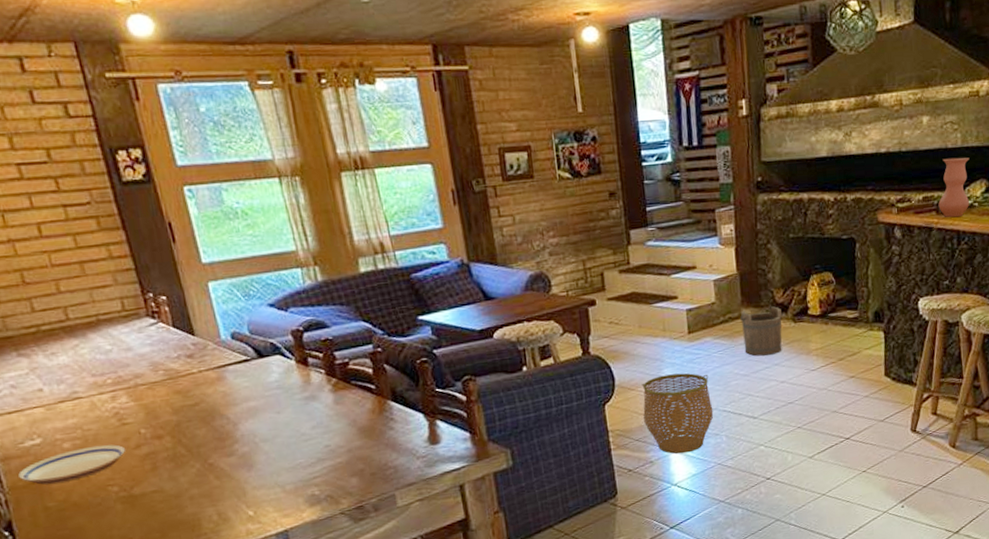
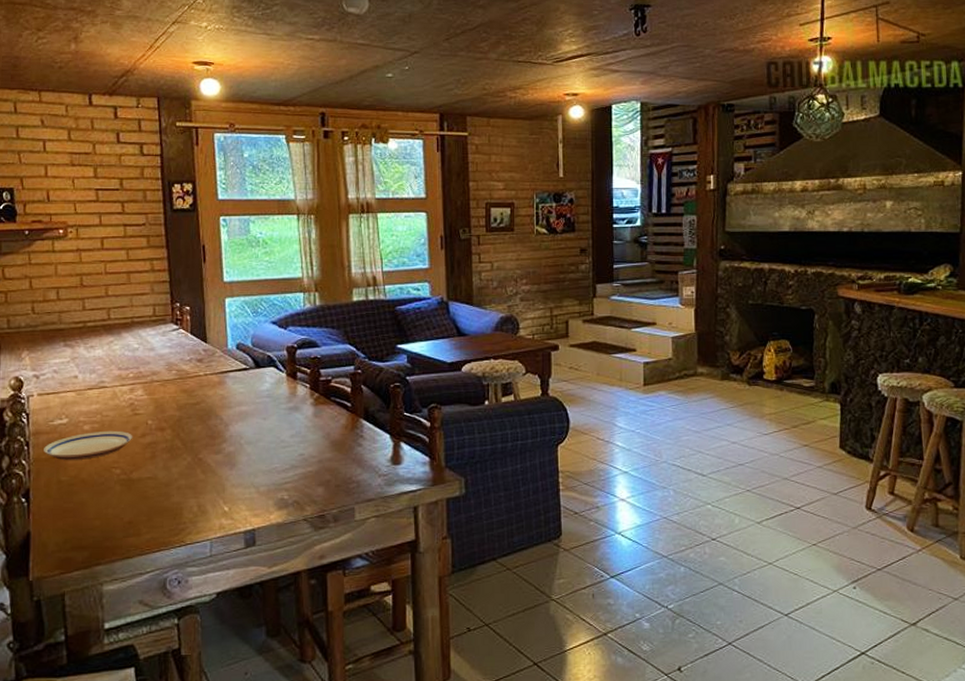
basket: present [641,372,714,454] -> none [593,423,663,503]
wooden bucket: present [740,306,783,356] -> none [695,368,738,415]
vase: present [938,157,970,218] -> none [900,241,934,298]

